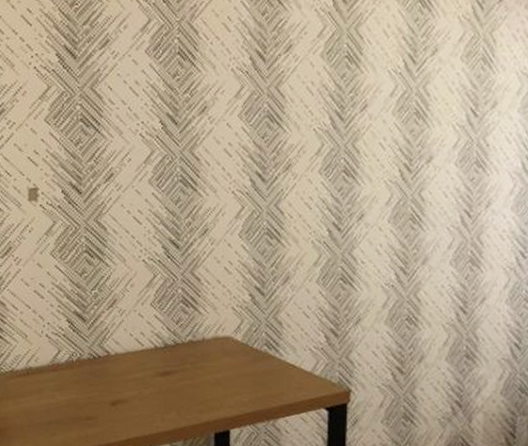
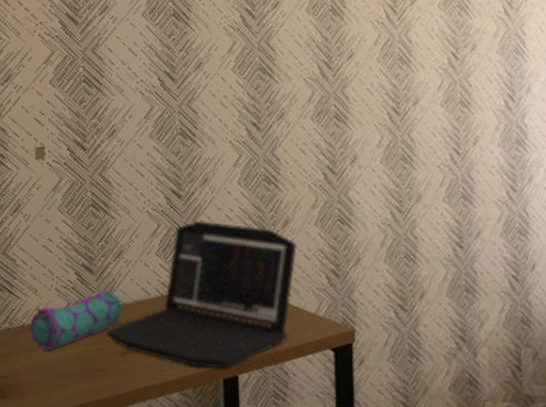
pencil case: none [19,335,114,397] -> present [30,287,122,351]
laptop: none [98,272,296,423] -> present [107,220,297,369]

